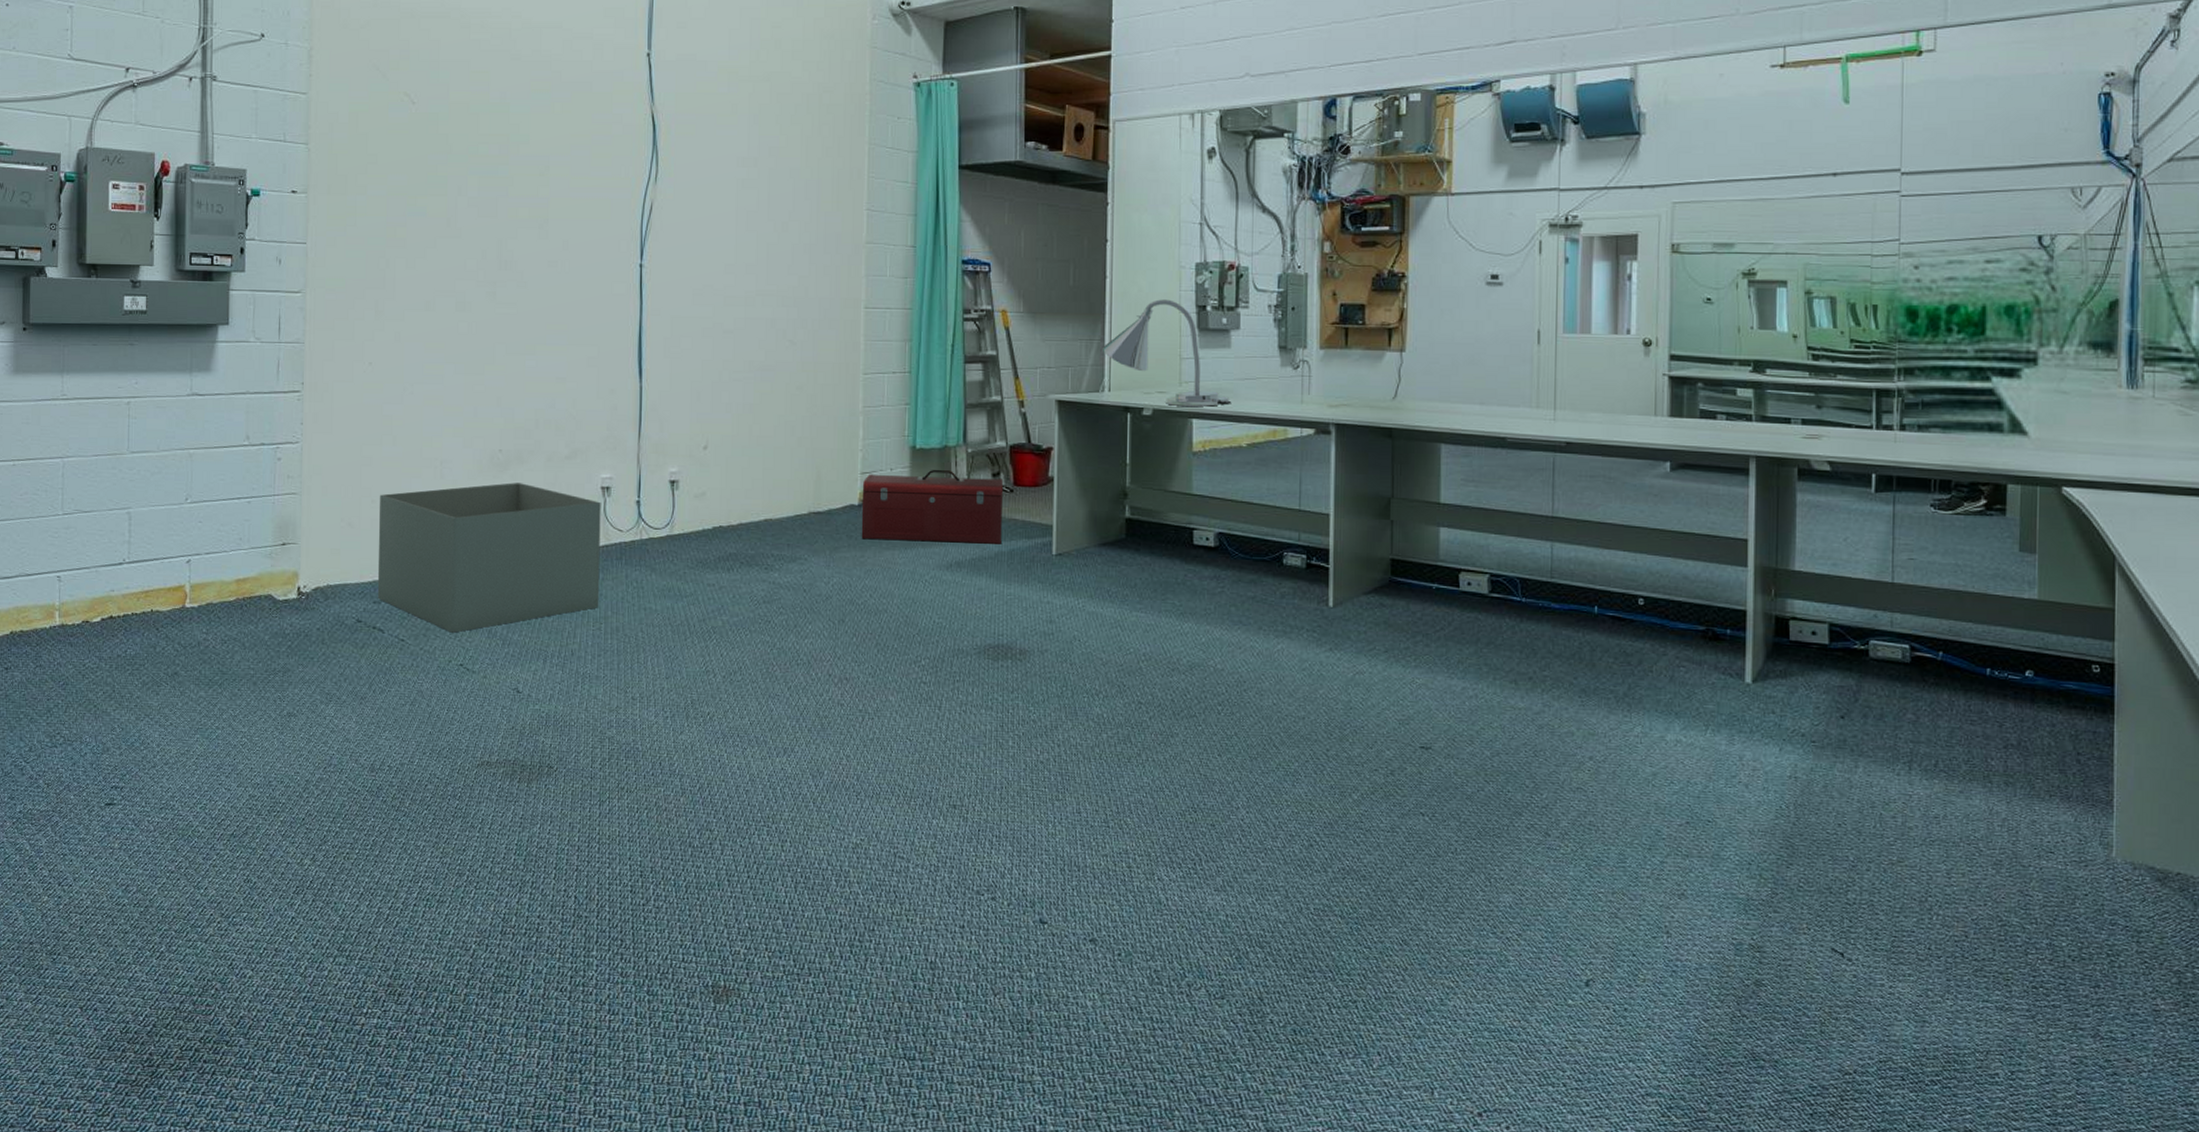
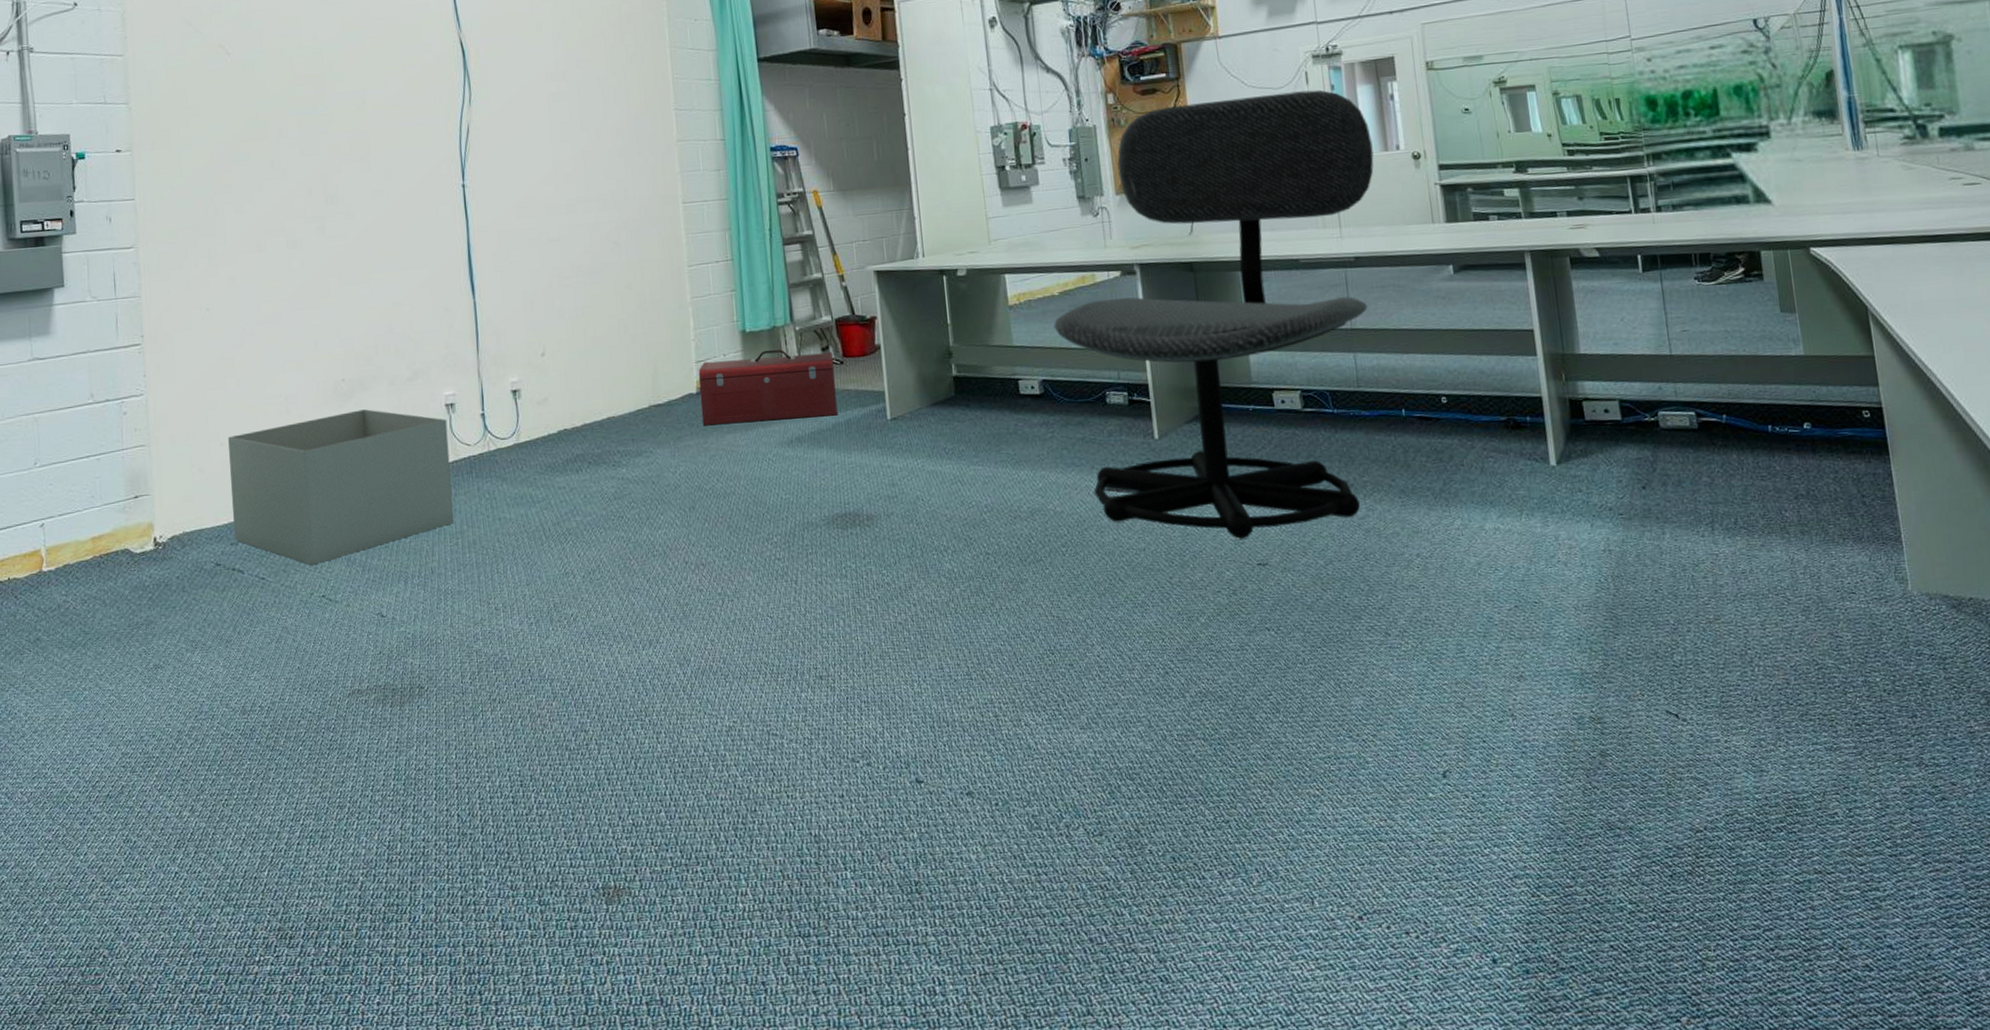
table lamp: present [1101,299,1232,407] -> none [911,164,1040,264]
office chair: none [1237,260,1602,719] -> present [1053,89,1374,539]

